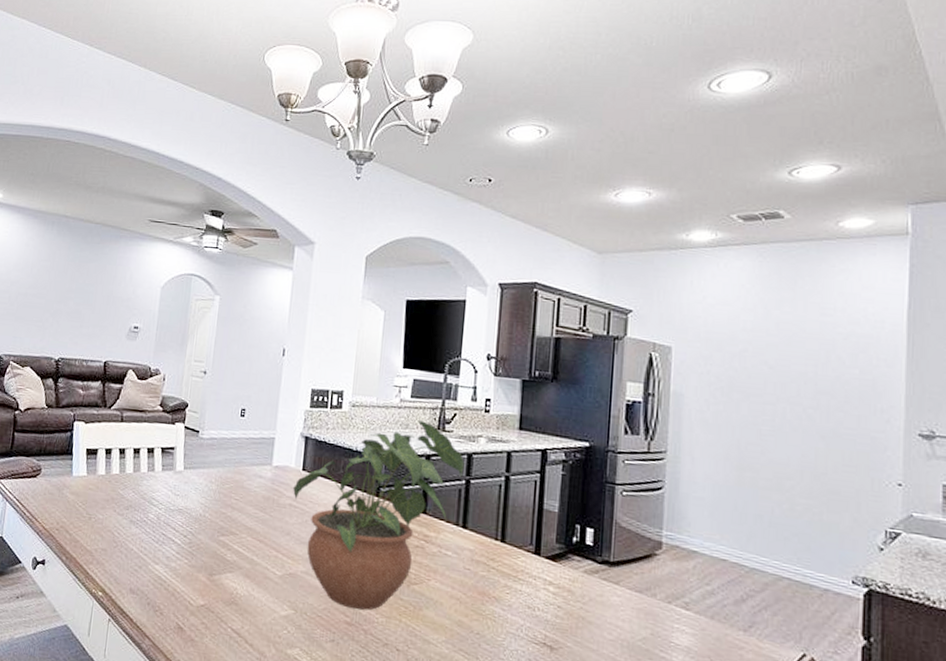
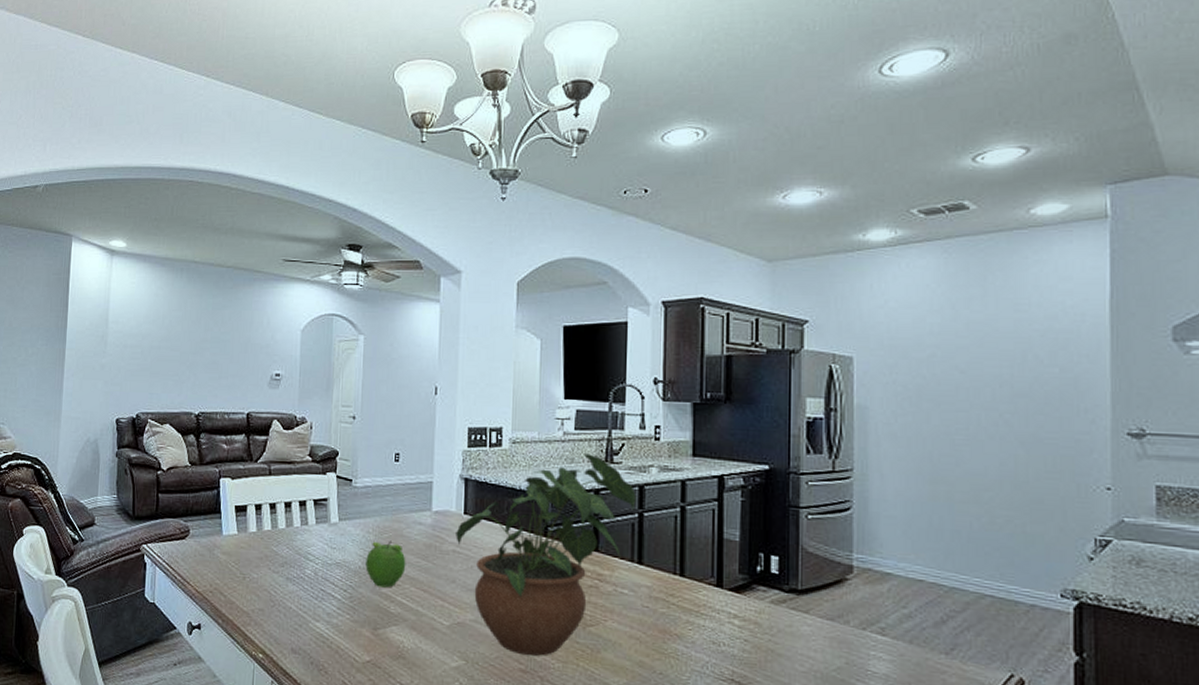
fruit: none [206,491,245,536] -> present [365,541,406,588]

